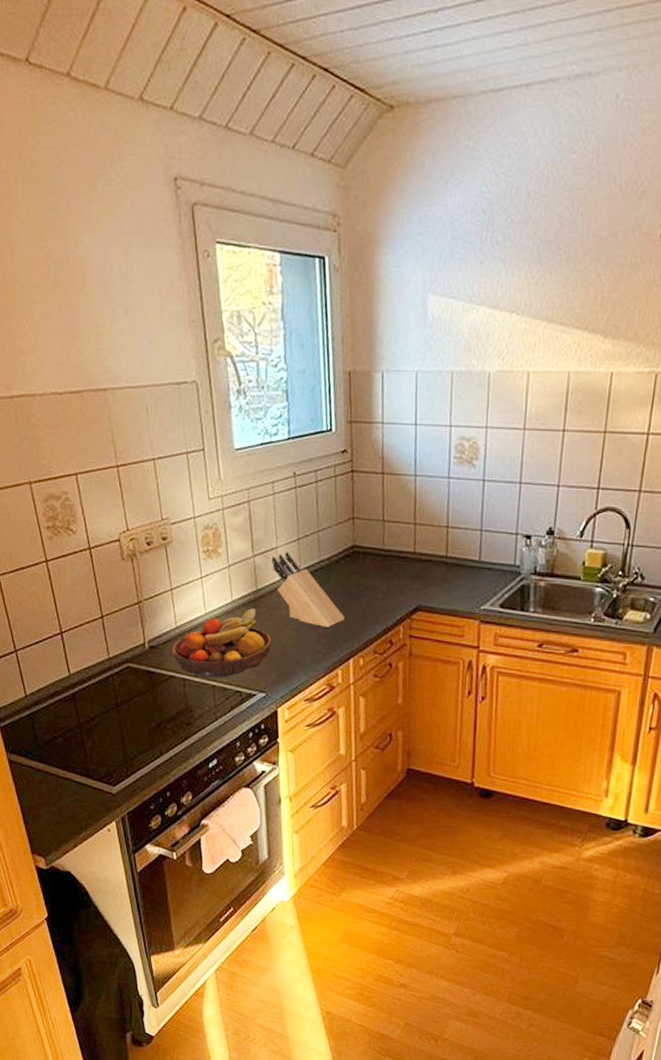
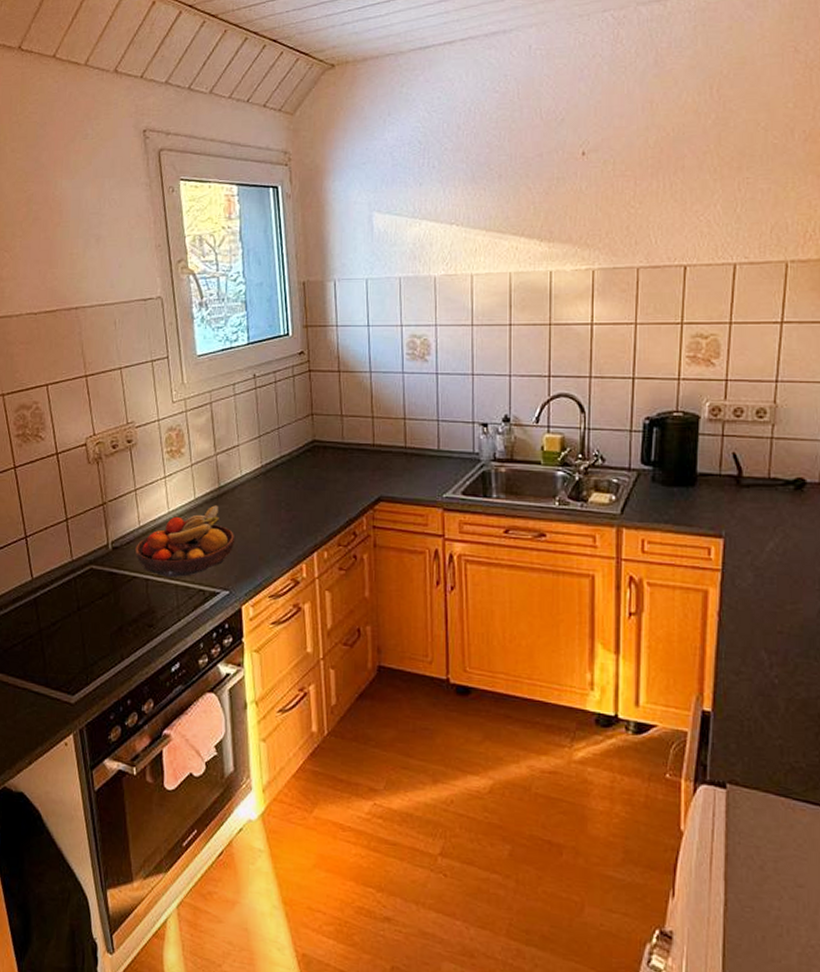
knife block: present [271,551,345,627] -> none [233,448,307,521]

